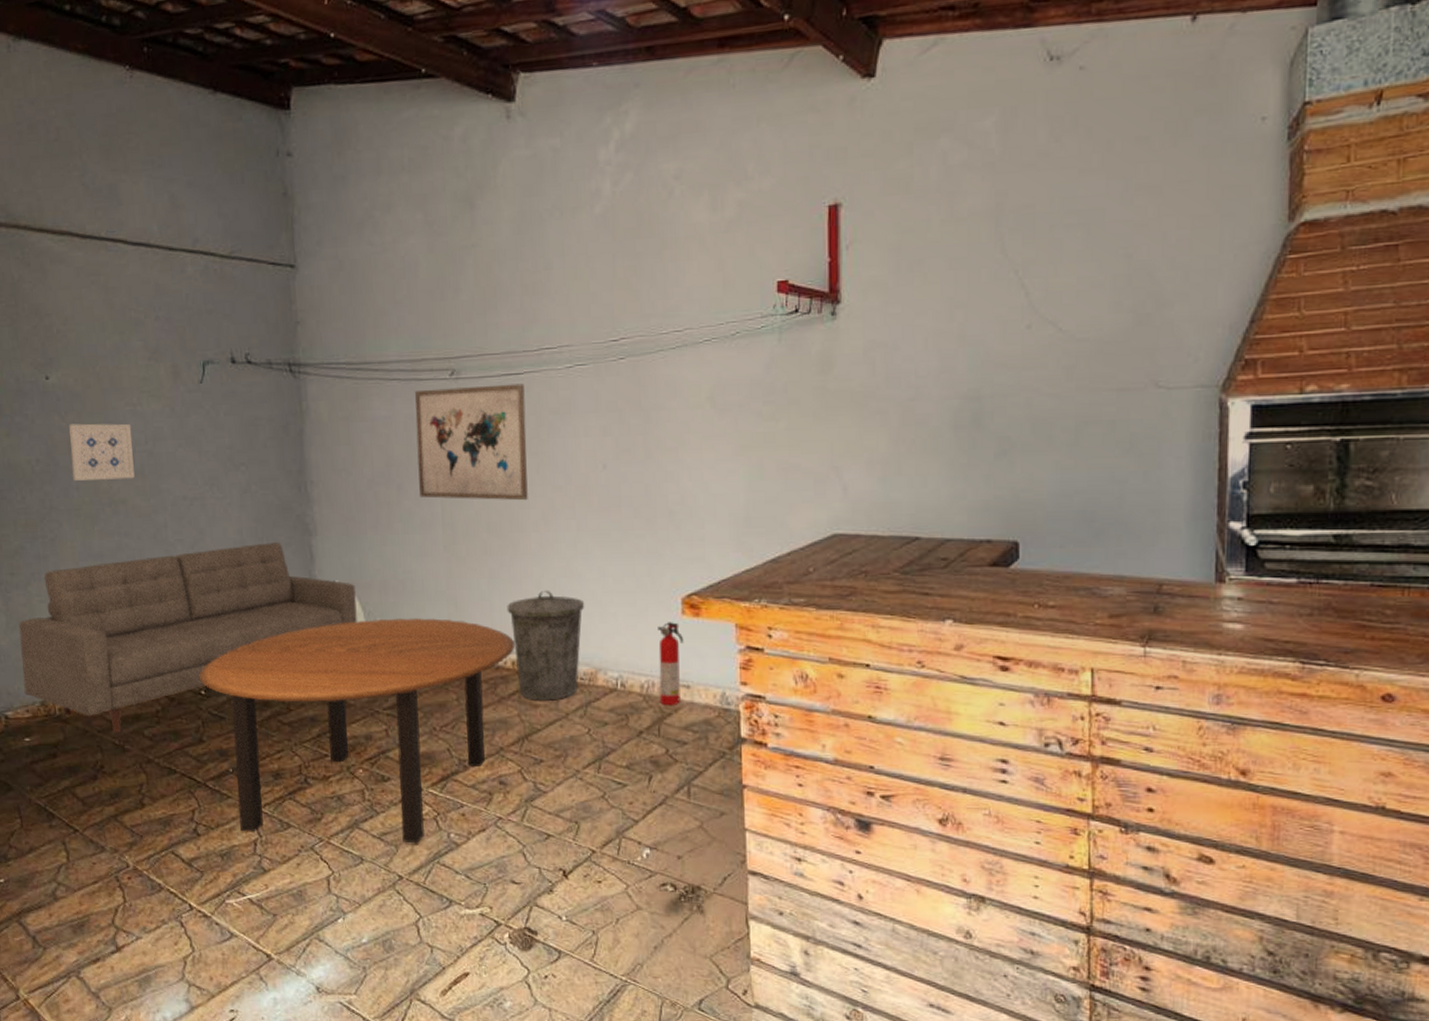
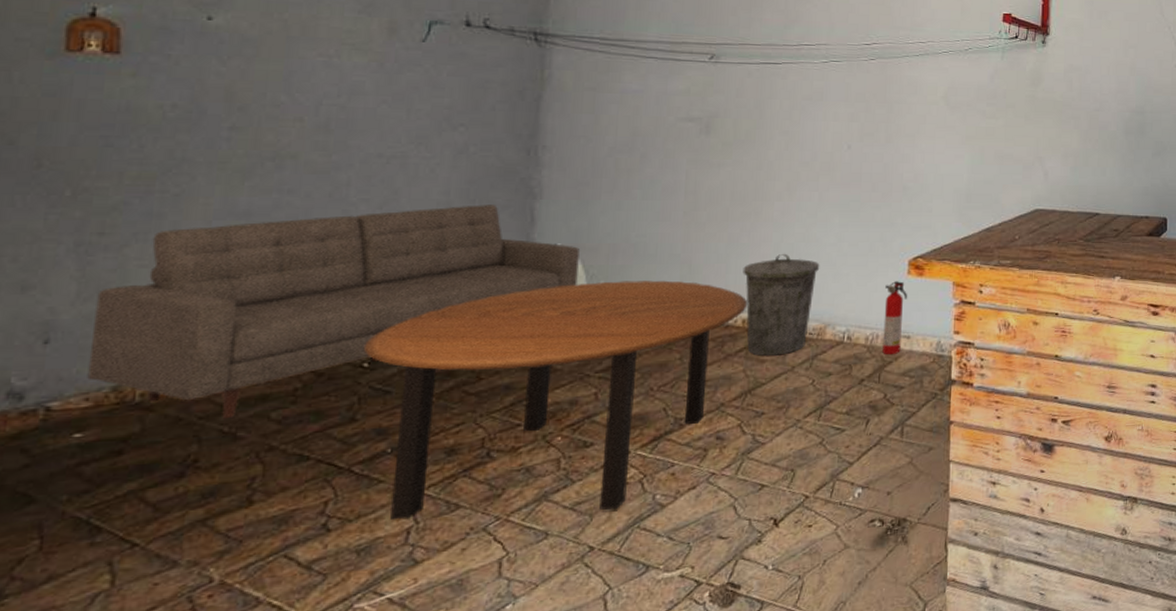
wall art: present [69,423,135,481] -> none [224,69,322,133]
wall art: present [415,383,528,501] -> none [664,69,781,173]

